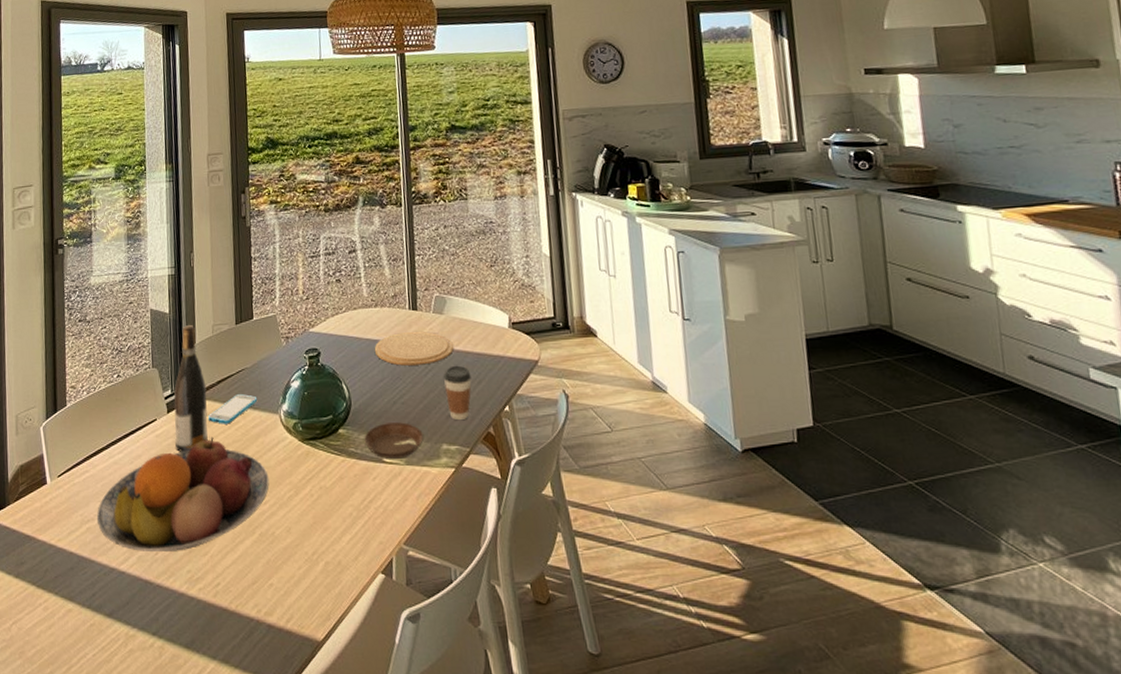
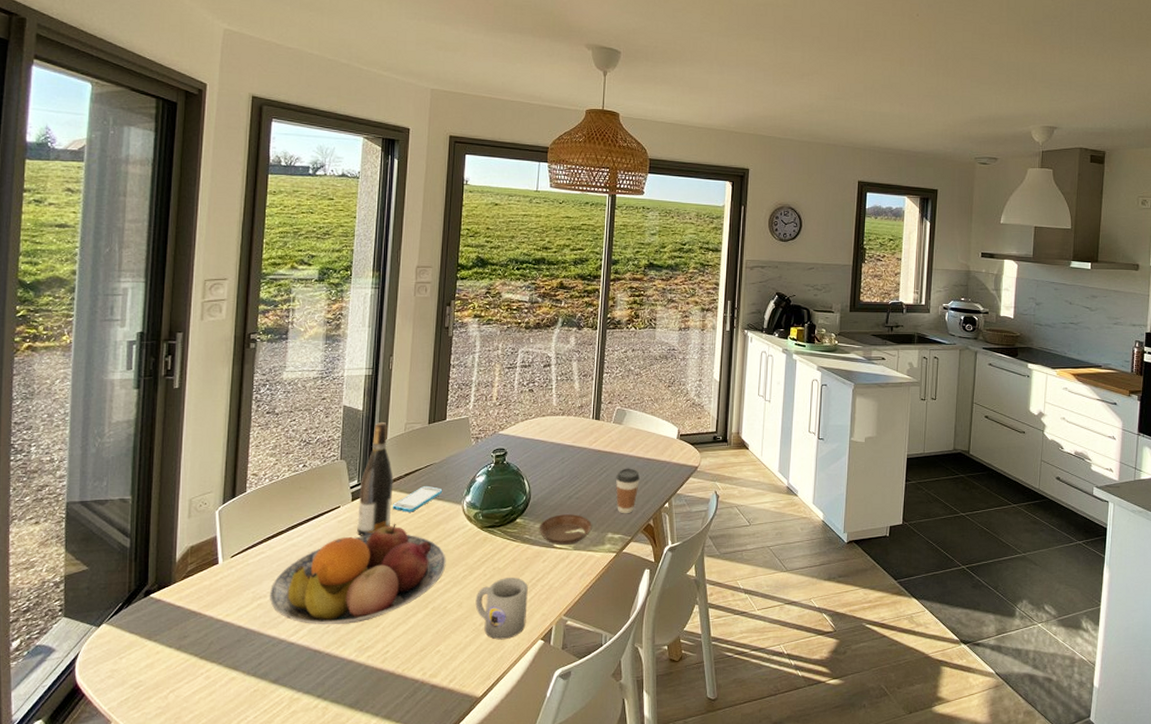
mug: none [304,498,363,573] -> present [475,578,528,640]
plate: present [374,331,453,366] -> none [557,437,627,467]

